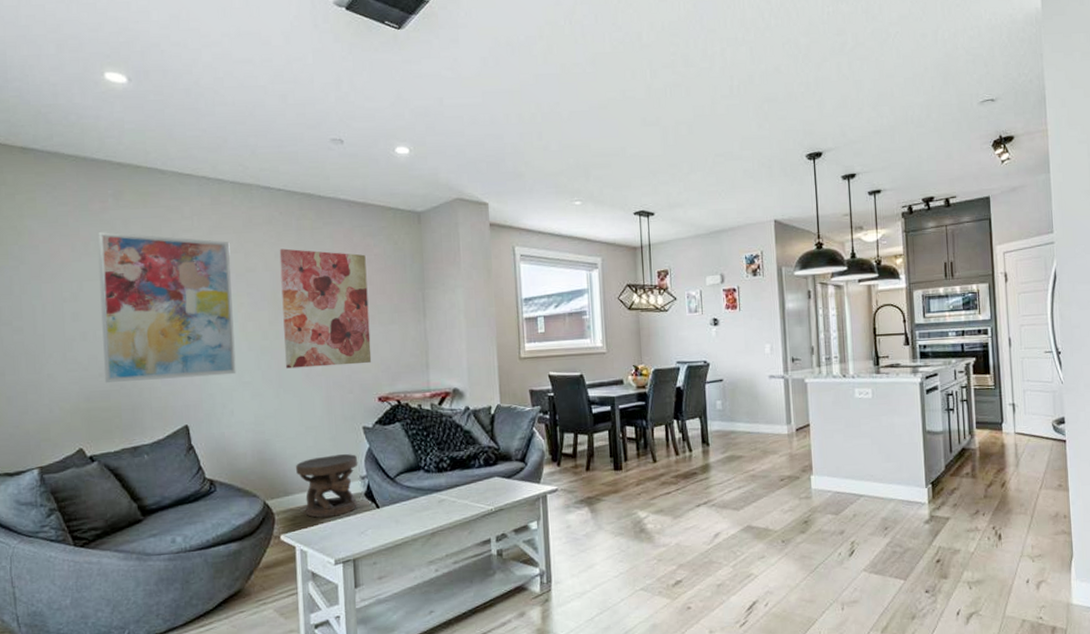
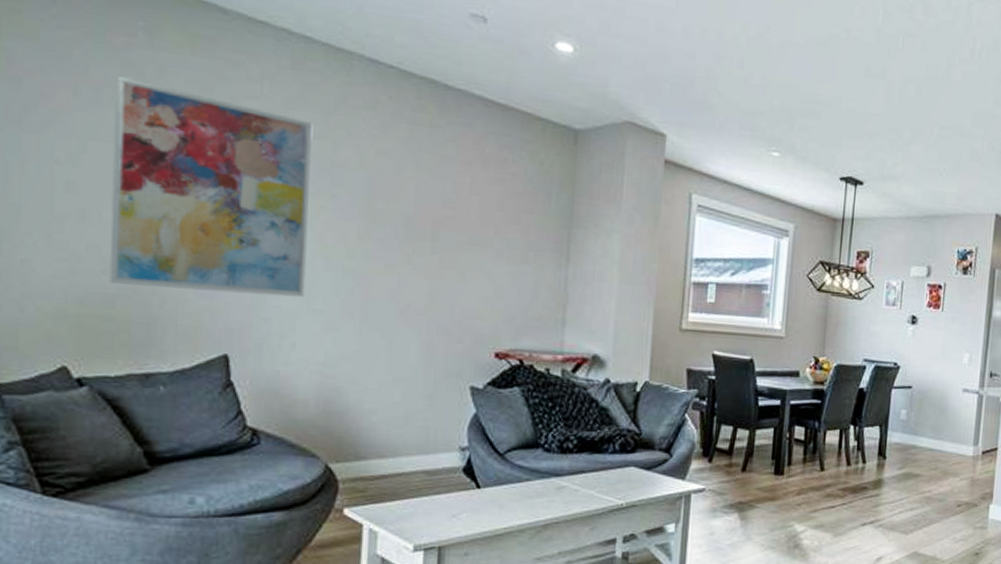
wall art: present [279,248,372,369] -> none [374,144,499,310]
carved stool: present [295,453,358,518] -> none [373,416,459,494]

